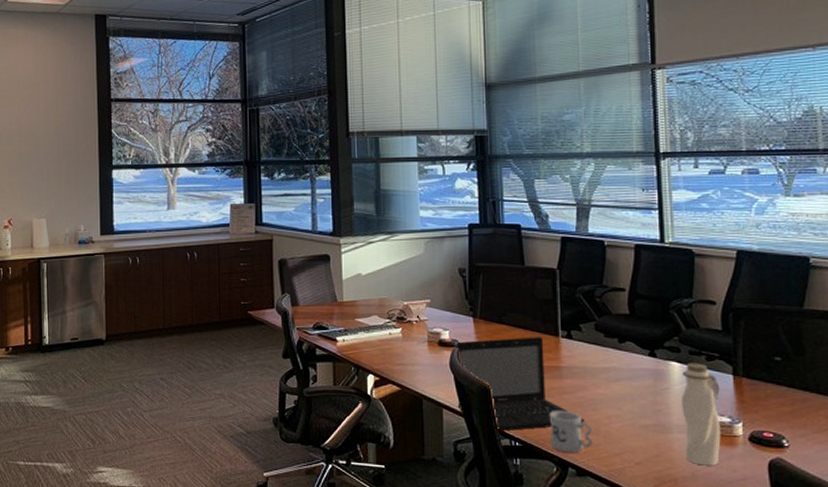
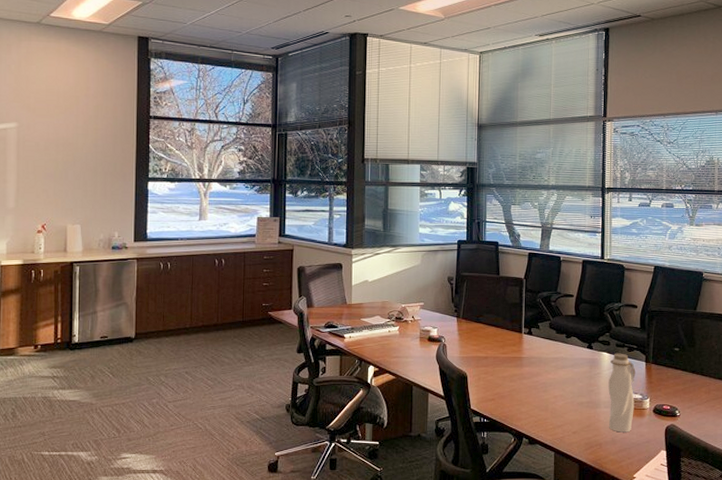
laptop: present [456,337,585,432] -> none [440,333,538,411]
mug: present [549,410,593,453] -> none [511,392,543,426]

